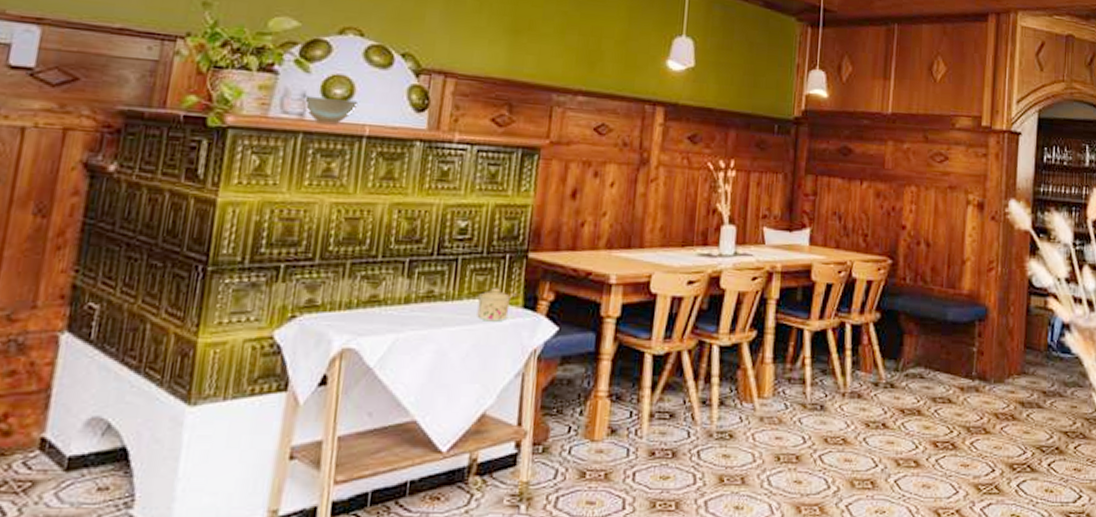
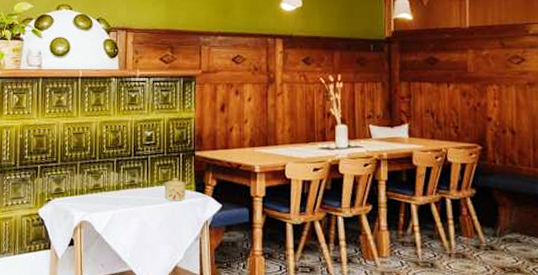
bowl: present [303,97,357,125] -> none [40,54,72,71]

